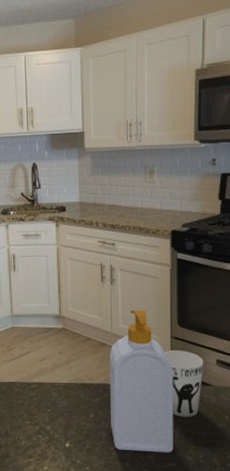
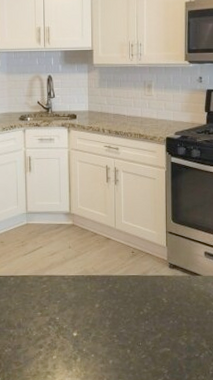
soap bottle: present [109,310,174,453] -> none [113,207,169,339]
cup: present [165,350,204,417] -> none [161,244,194,305]

